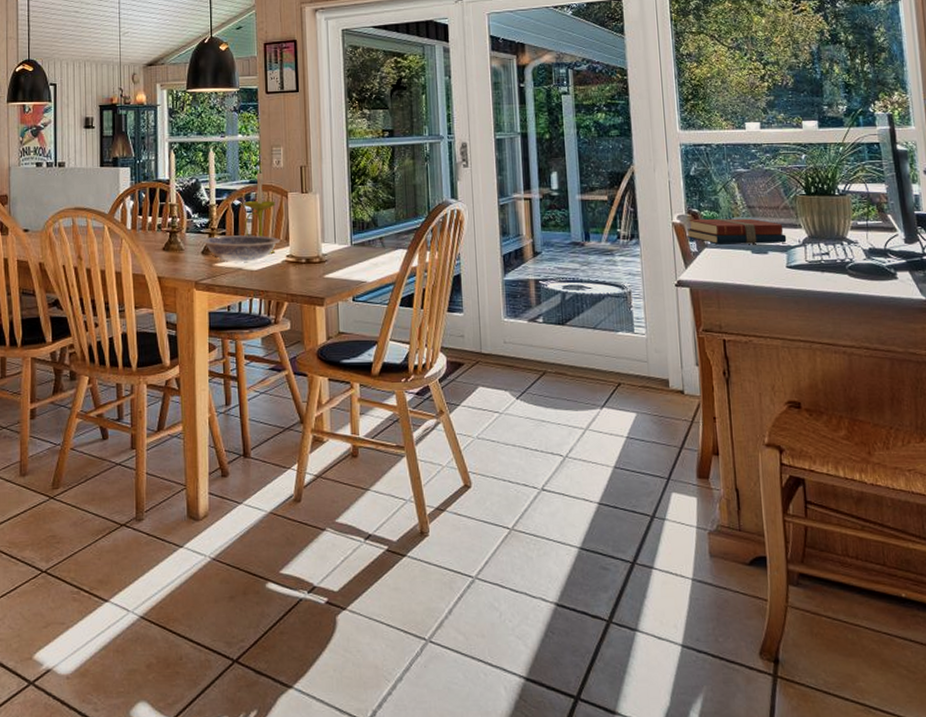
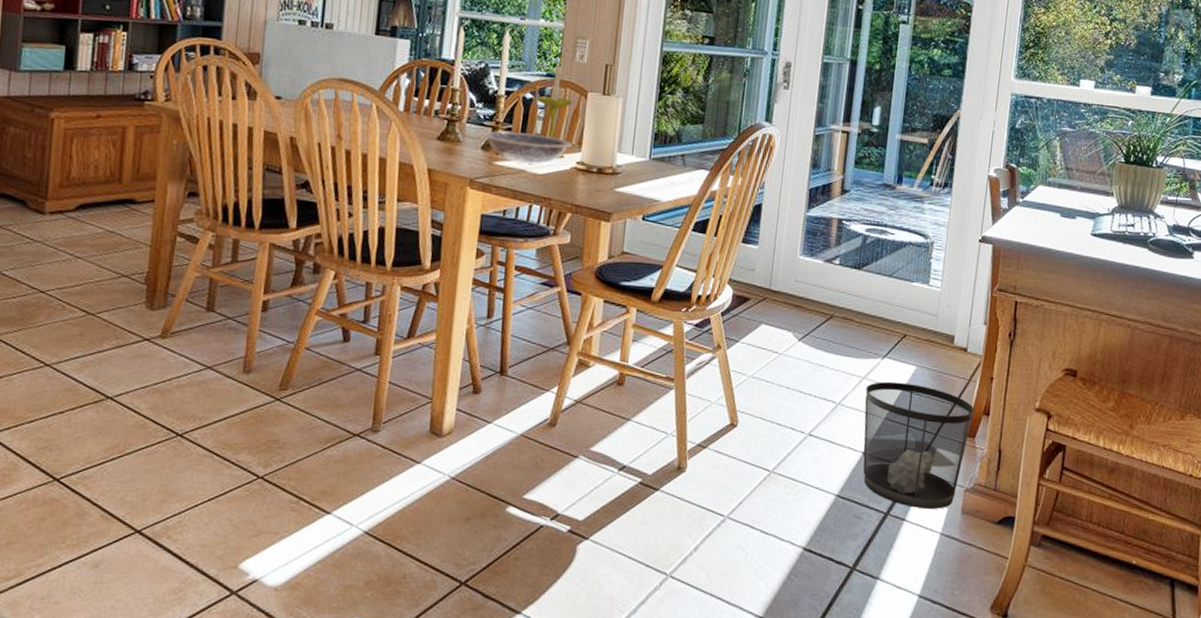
waste bin: none [590,430,703,555] -> present [863,381,975,509]
books: present [686,218,787,245] -> none [1000,174,1097,210]

